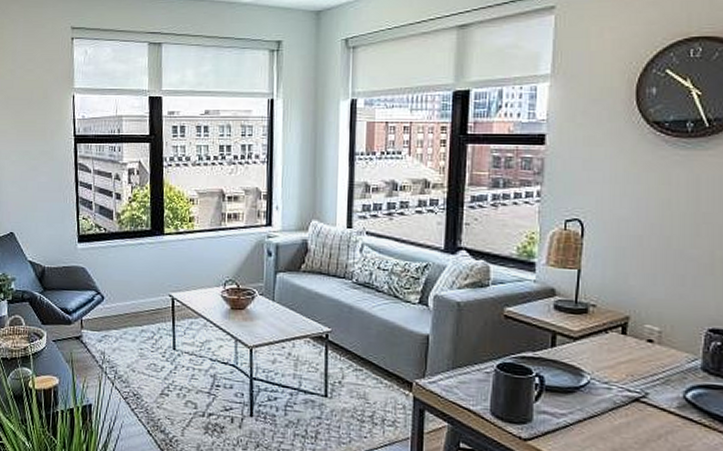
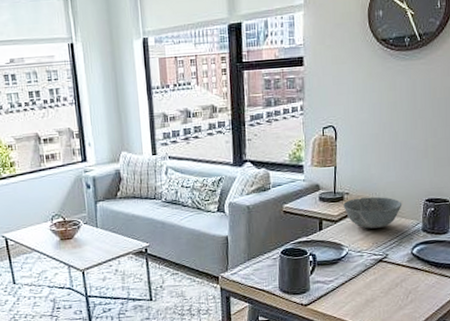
bowl: none [587,313,673,357] -> present [343,196,402,229]

